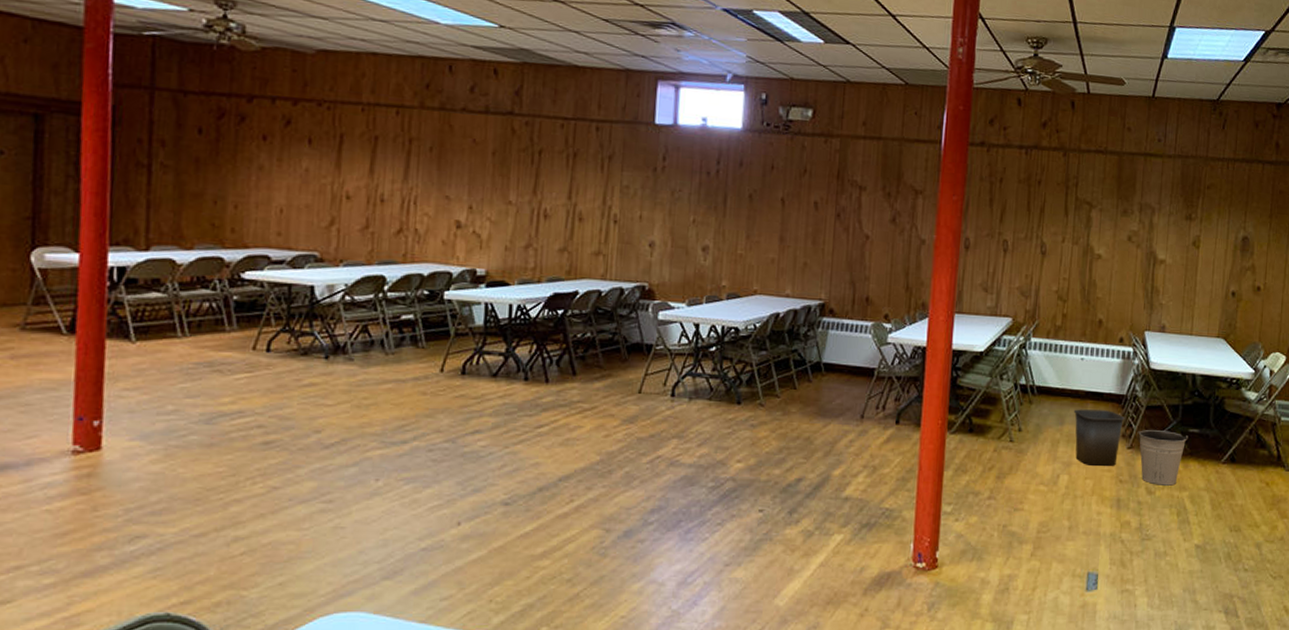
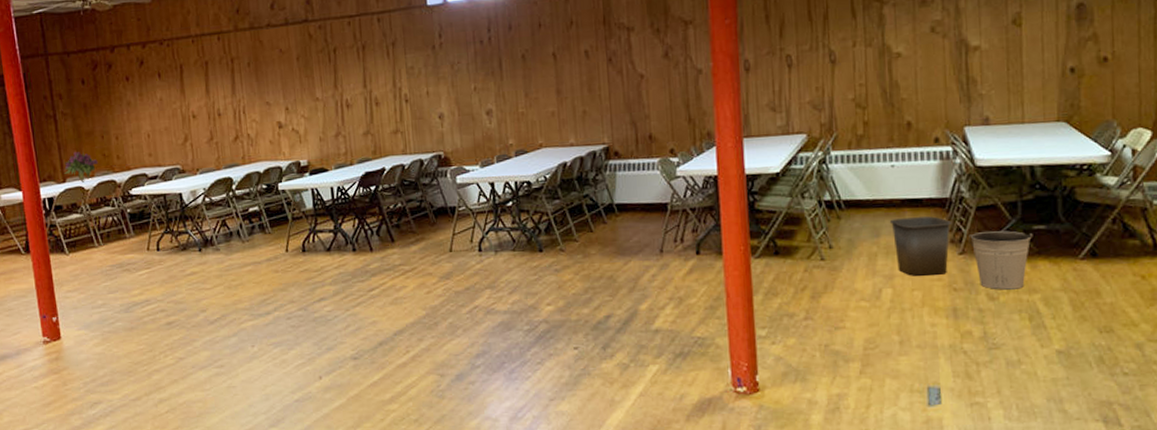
bouquet: none [148,215,202,253] -> present [63,151,98,181]

